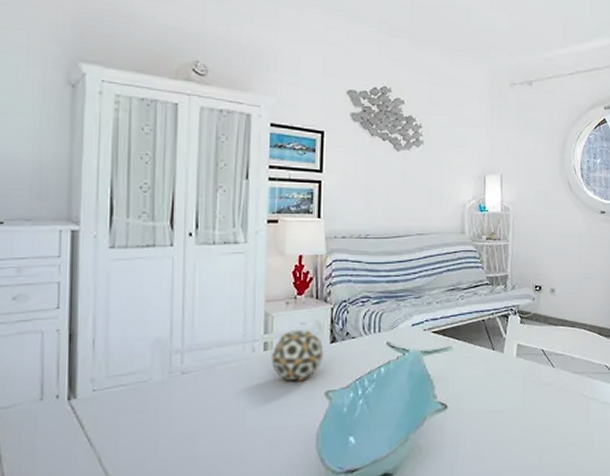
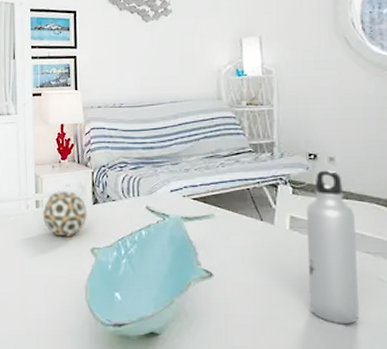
water bottle: none [529,300,567,440] -> present [307,170,359,325]

